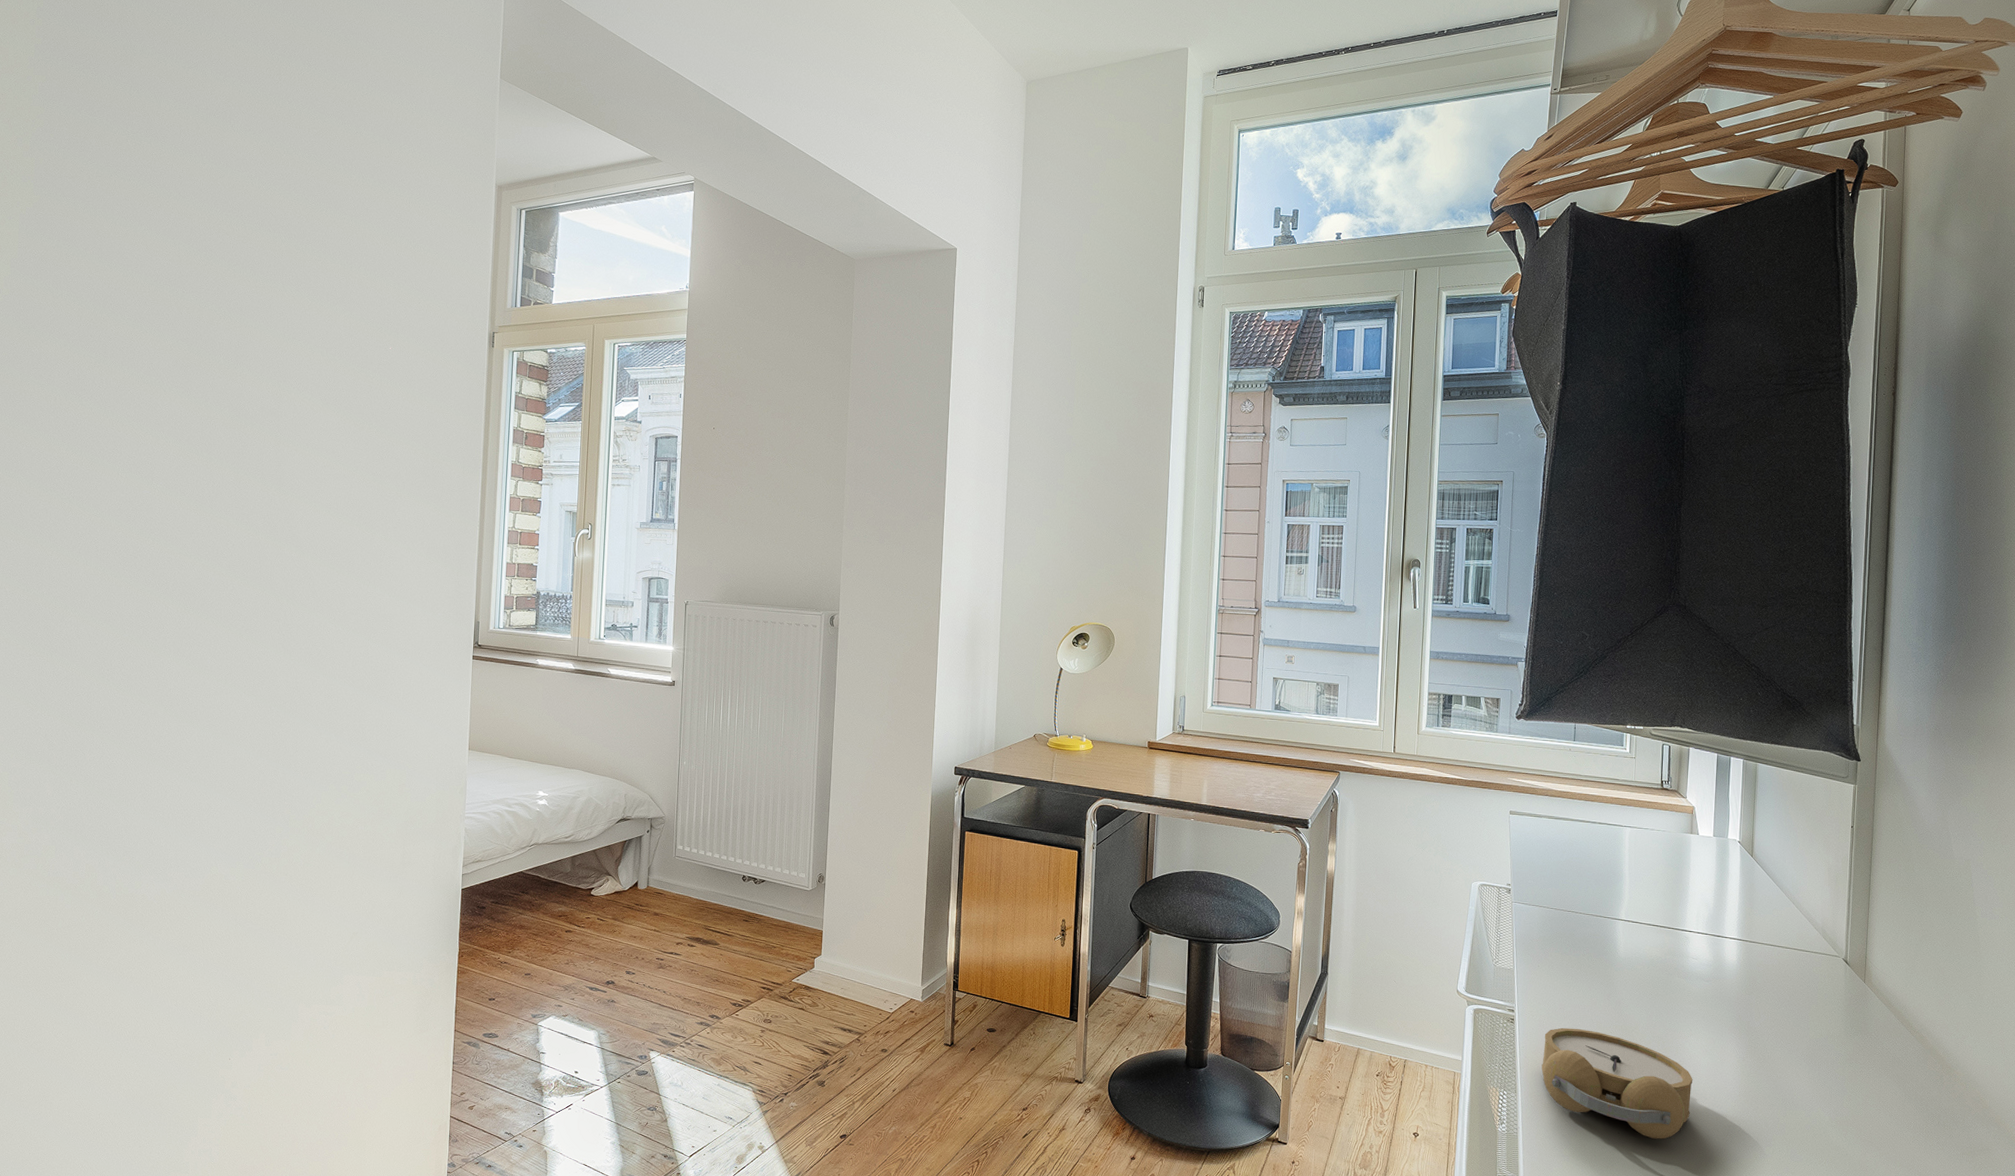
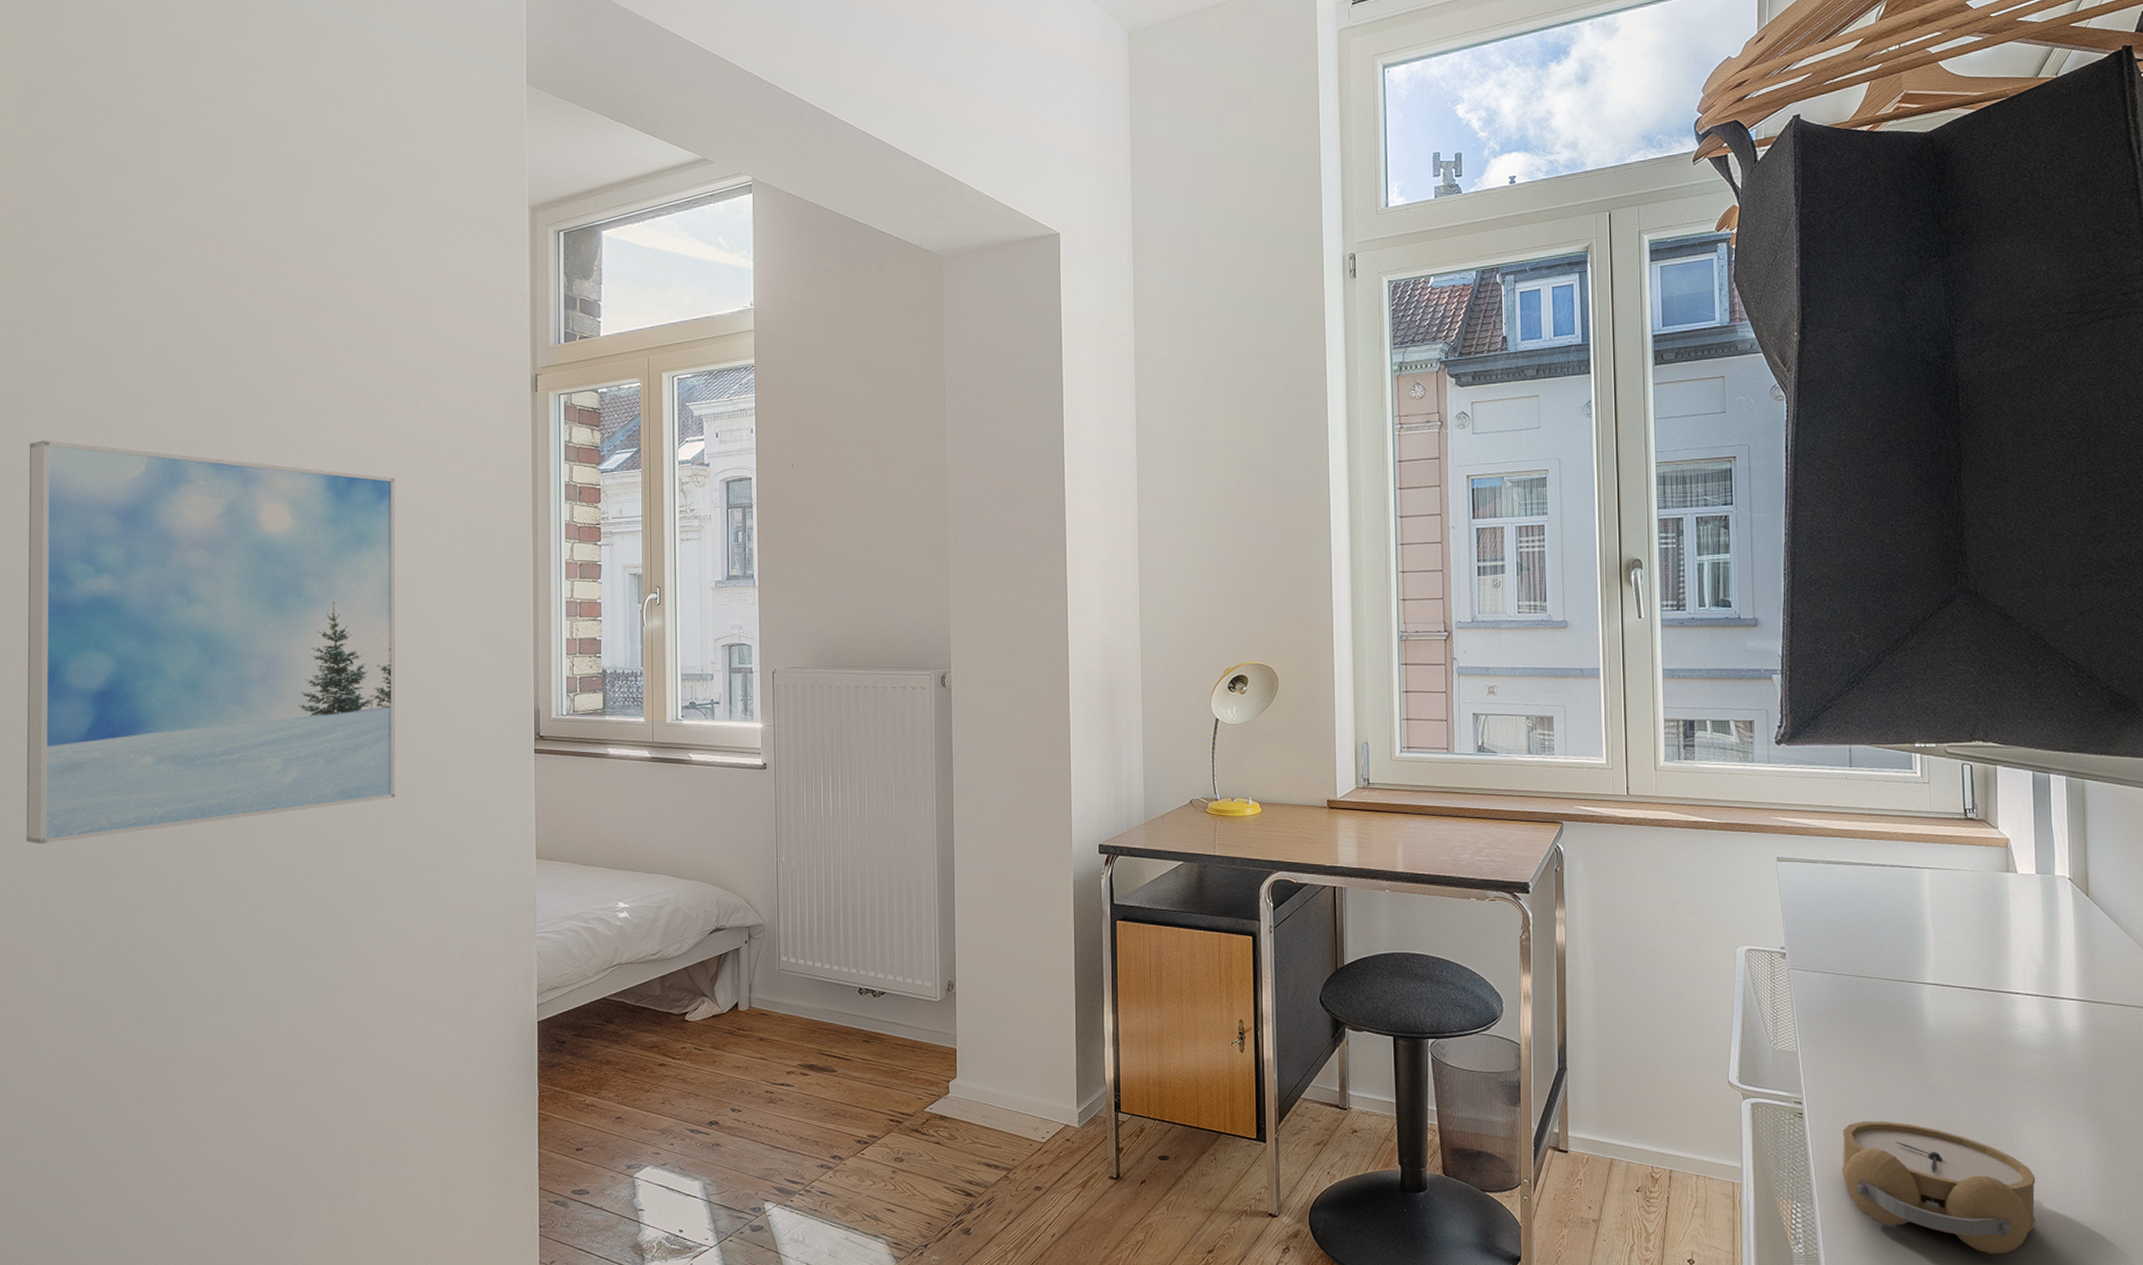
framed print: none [9,355,363,711] -> present [26,440,396,844]

